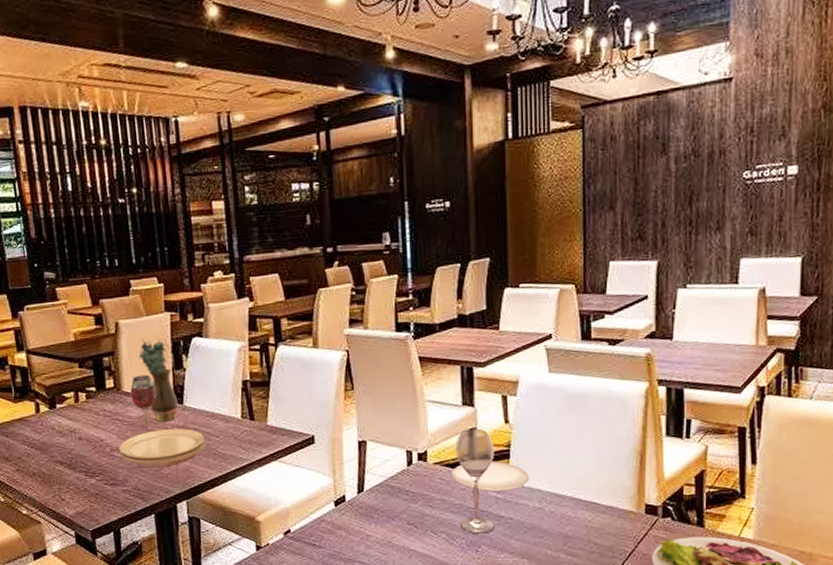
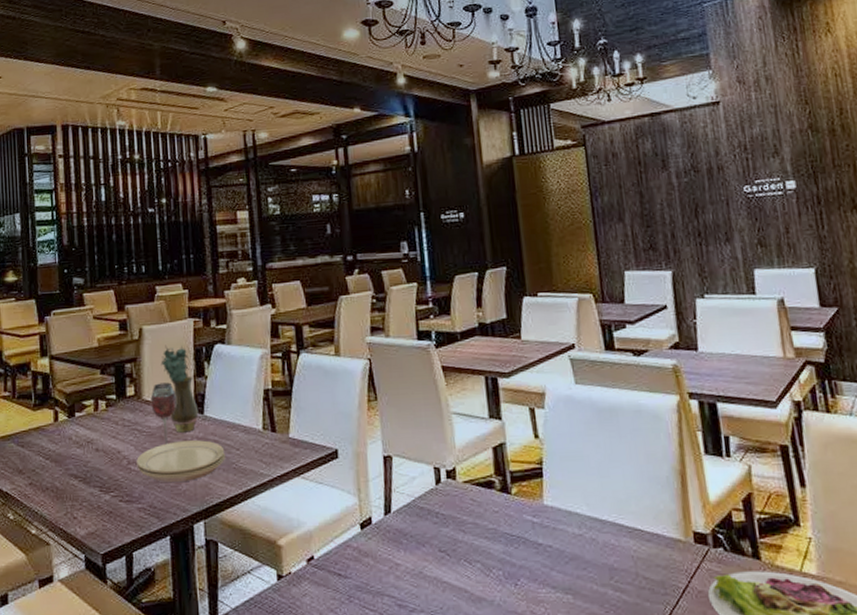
plate: present [452,461,529,492] -> none [483,480,566,515]
wineglass: present [455,428,495,534] -> none [485,443,534,564]

